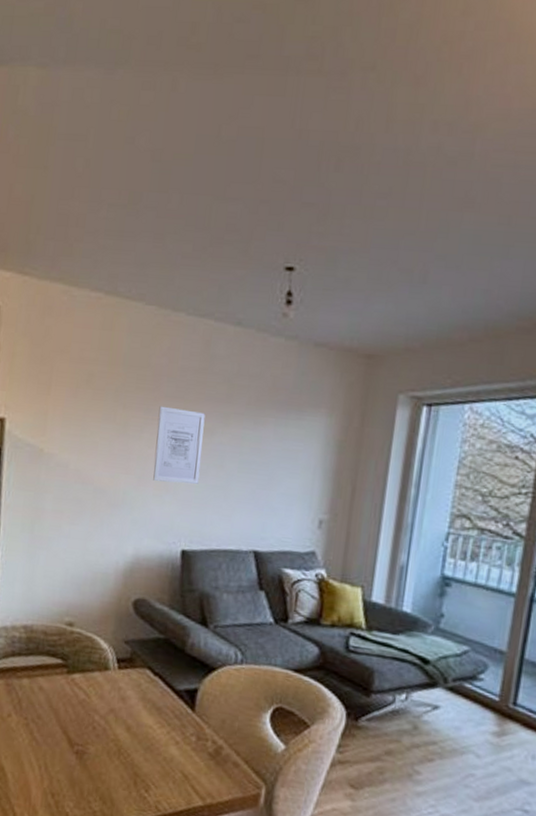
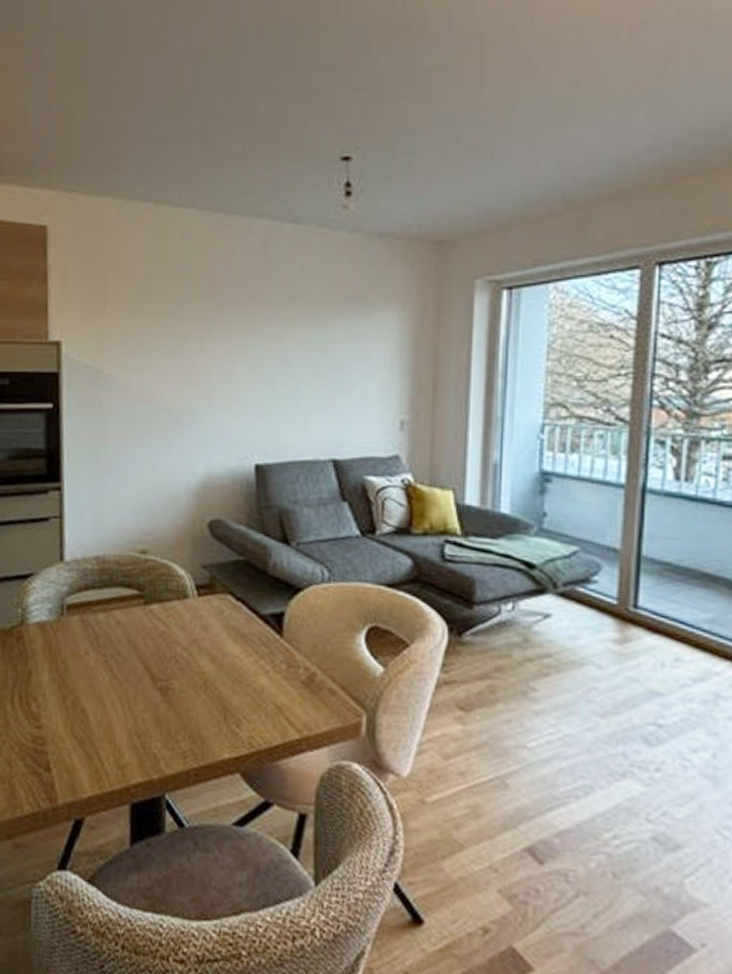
wall art: present [153,406,206,484] -> none [219,314,269,394]

